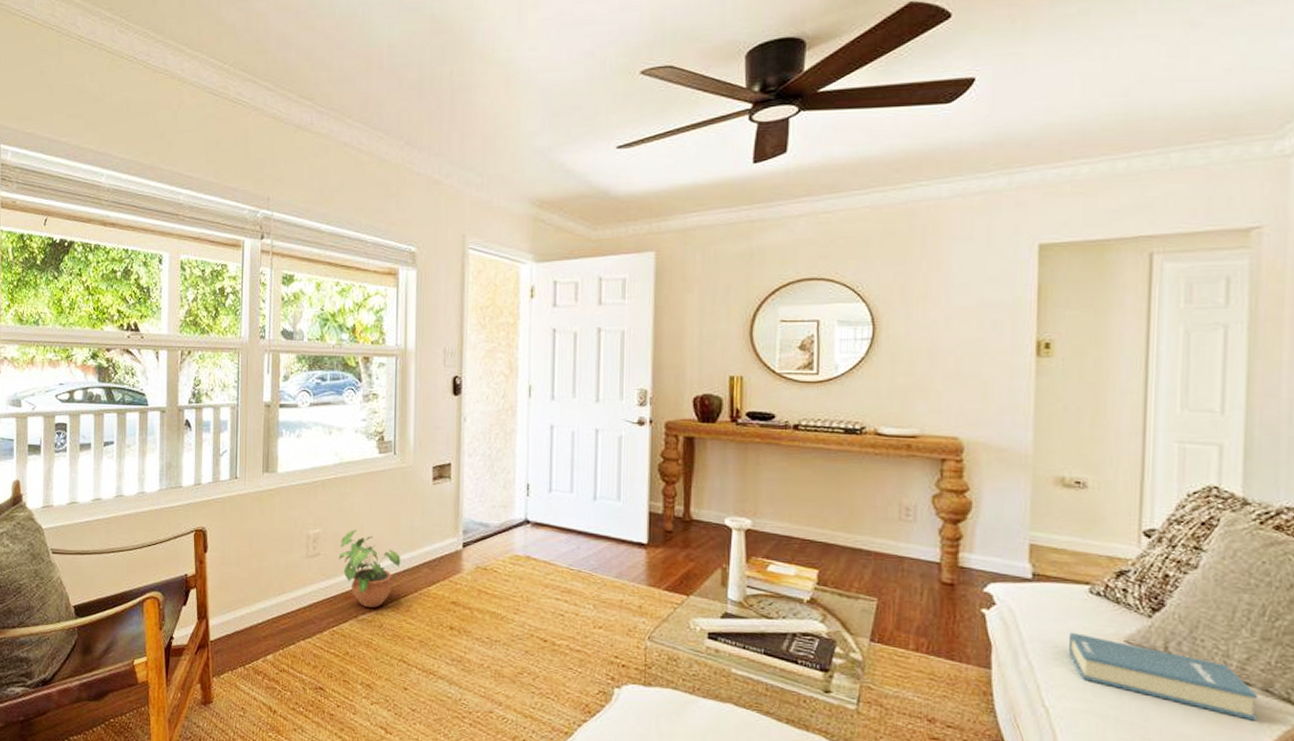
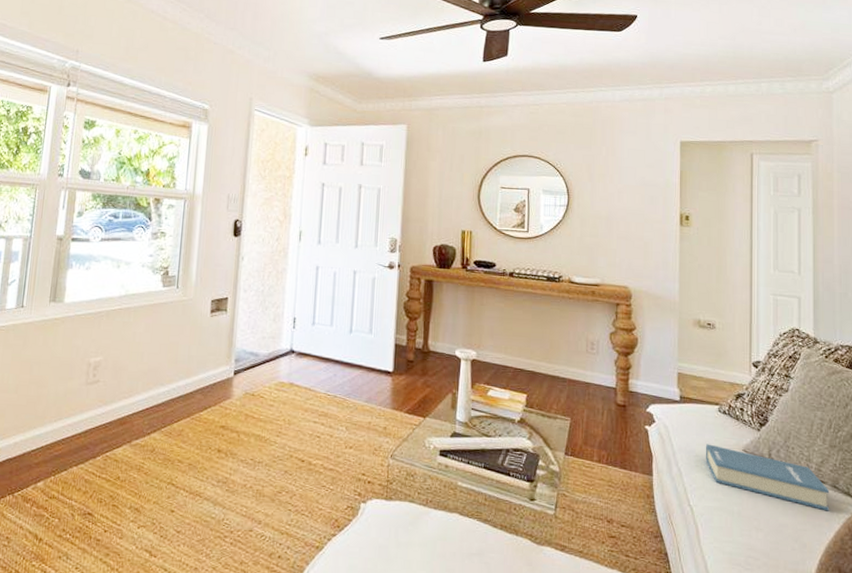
potted plant: present [338,529,401,608] -> none [117,358,177,433]

